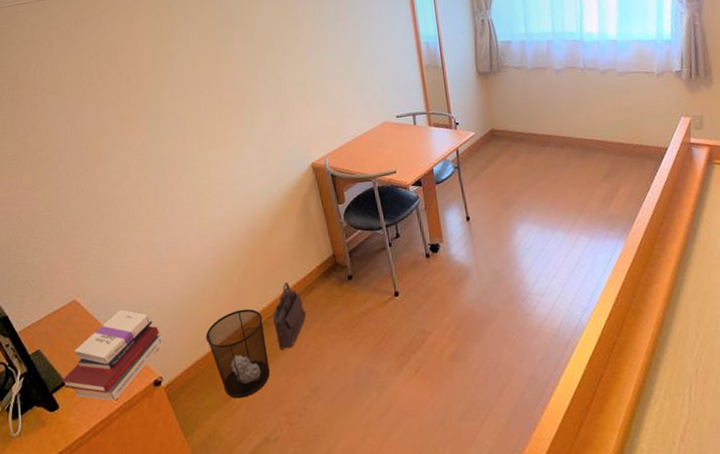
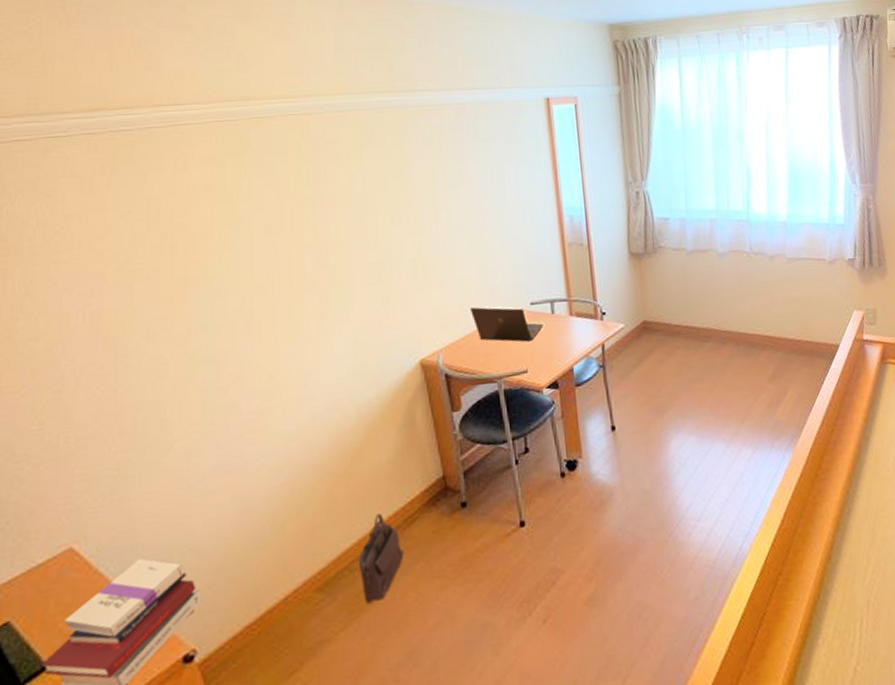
waste bin: present [205,308,270,399] -> none [263,550,351,673]
laptop: none [348,120,408,148] -> present [469,307,544,342]

